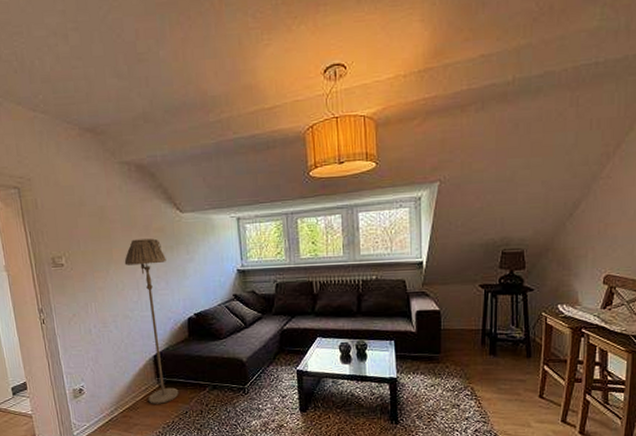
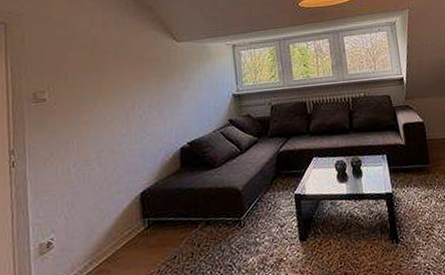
floor lamp: present [124,238,179,404] -> none [115,68,167,252]

